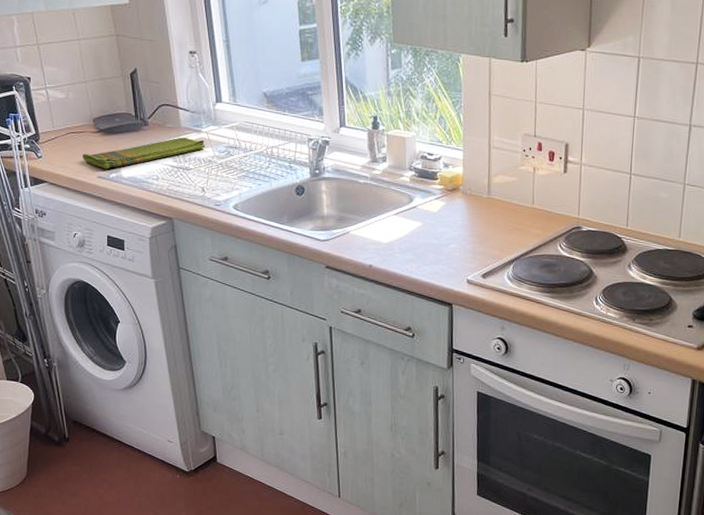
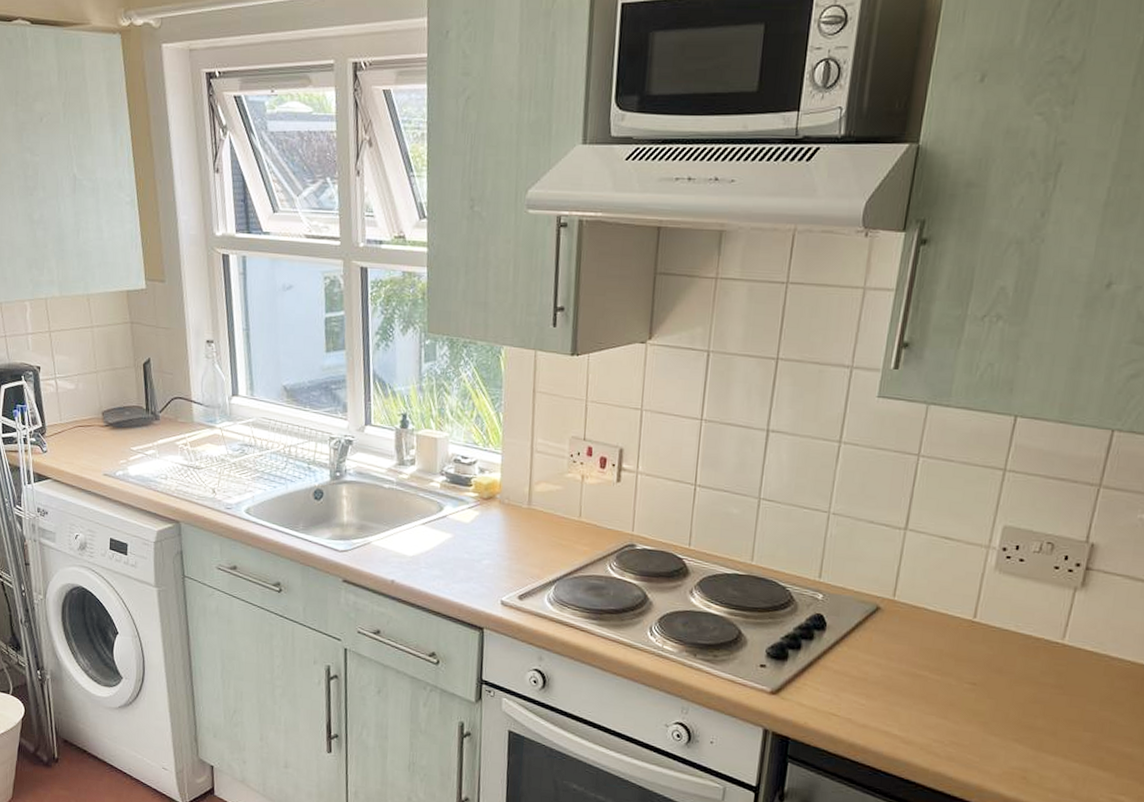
dish towel: present [82,137,205,169] -> none [88,433,218,466]

